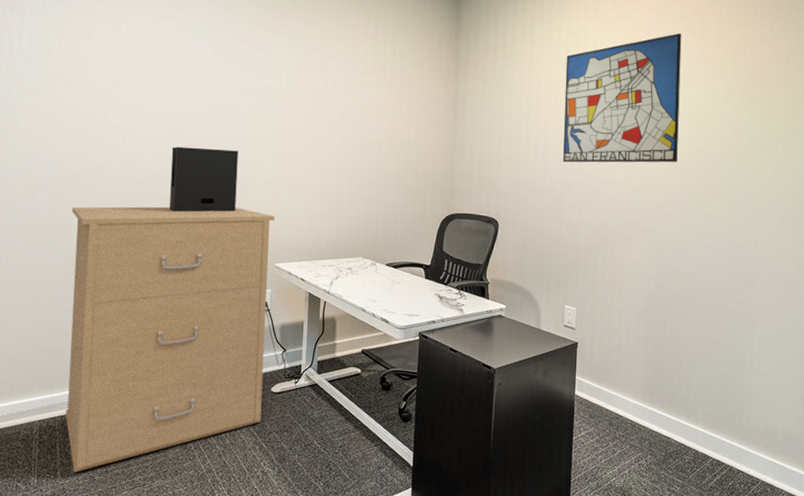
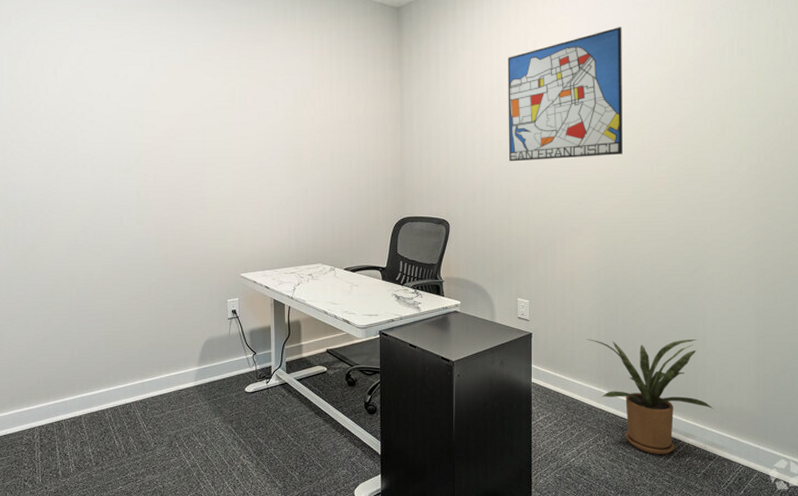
filing cabinet: present [66,206,275,473] -> none [52,223,238,471]
file holder: present [169,146,239,213] -> none [137,170,201,231]
house plant: none [633,351,758,478] -> present [587,339,713,455]

